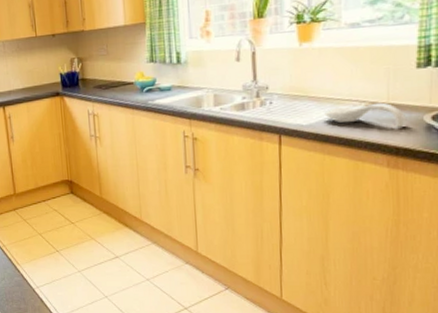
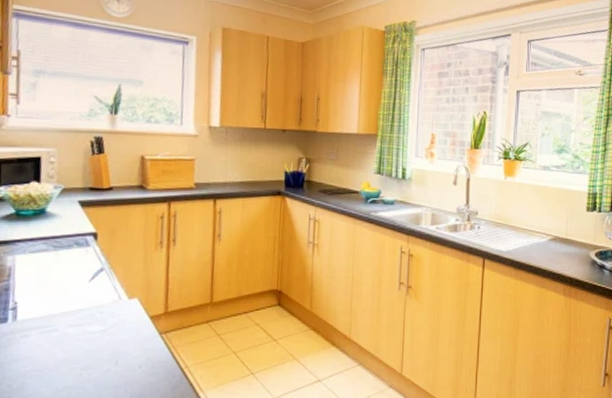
spoon rest: present [323,102,407,128] -> none [519,237,579,261]

